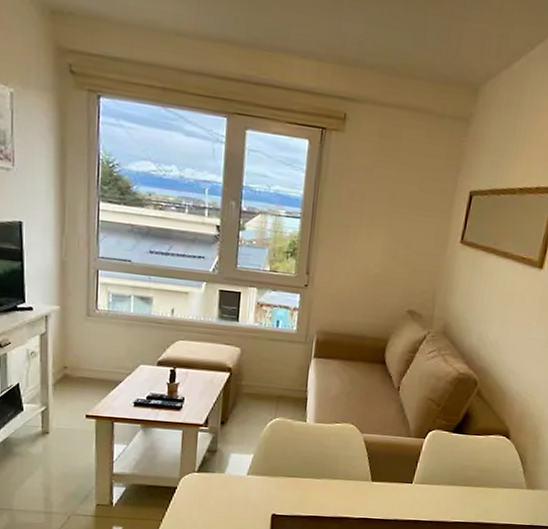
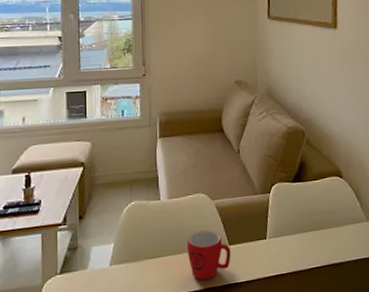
mug: none [326,460,373,509] -> present [186,229,231,280]

